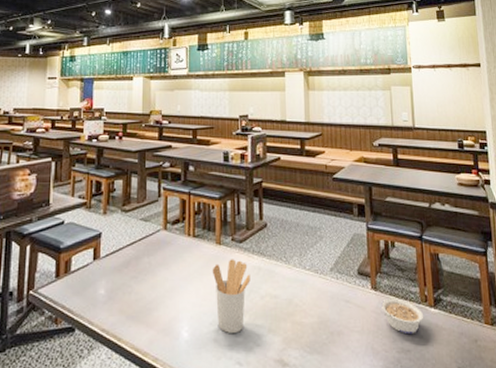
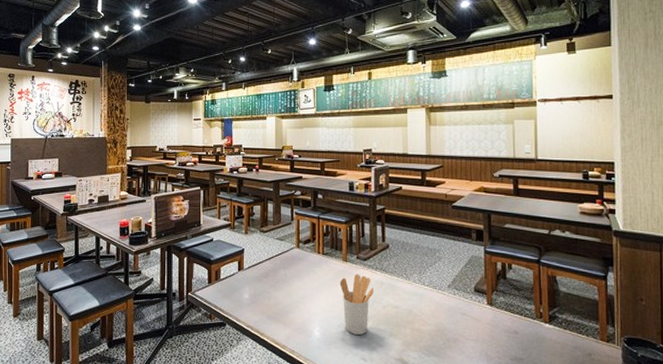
legume: present [380,298,424,335] -> none [495,313,538,345]

